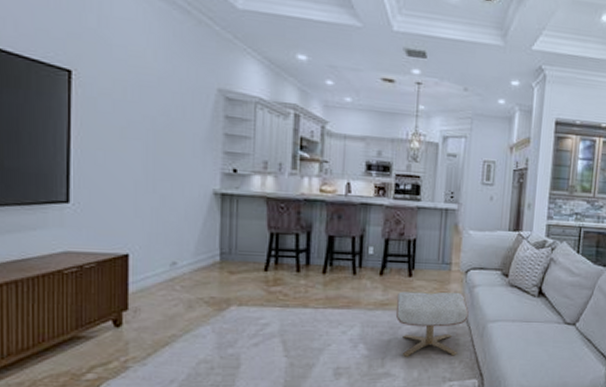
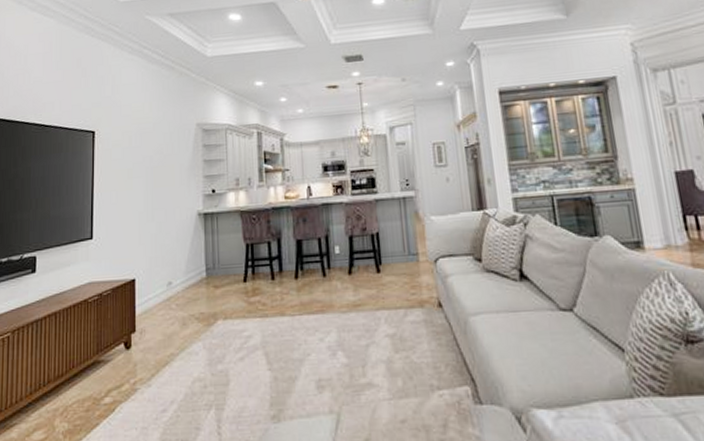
ottoman: present [395,291,469,357] -> none [369,284,446,363]

